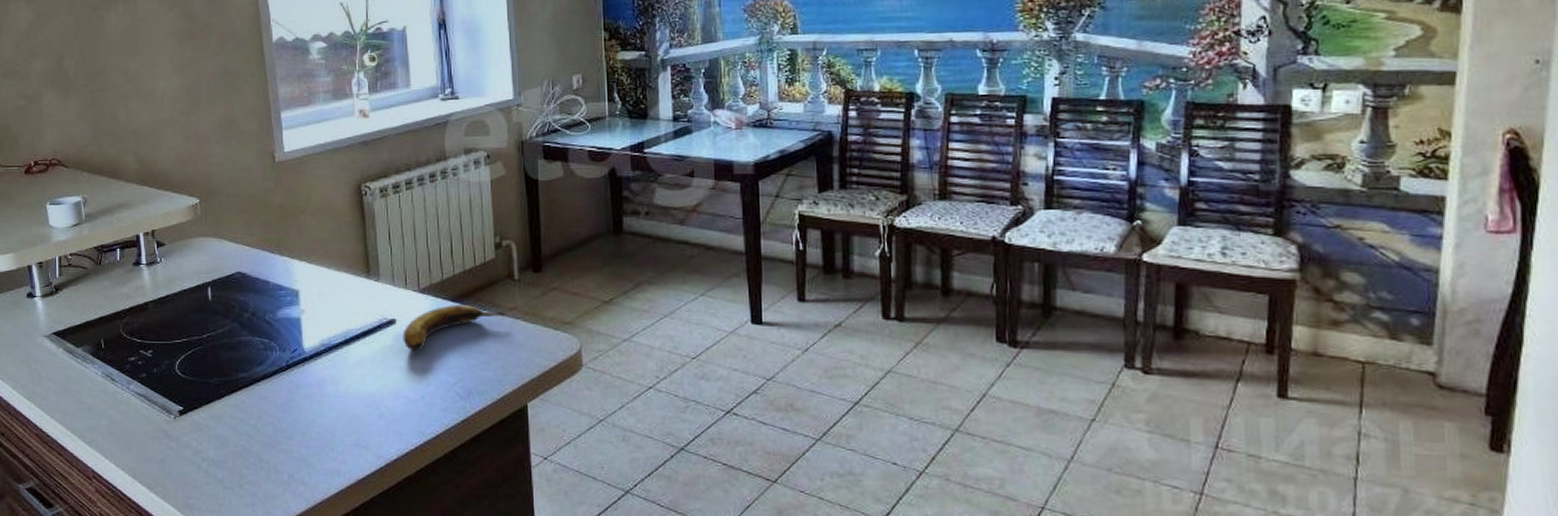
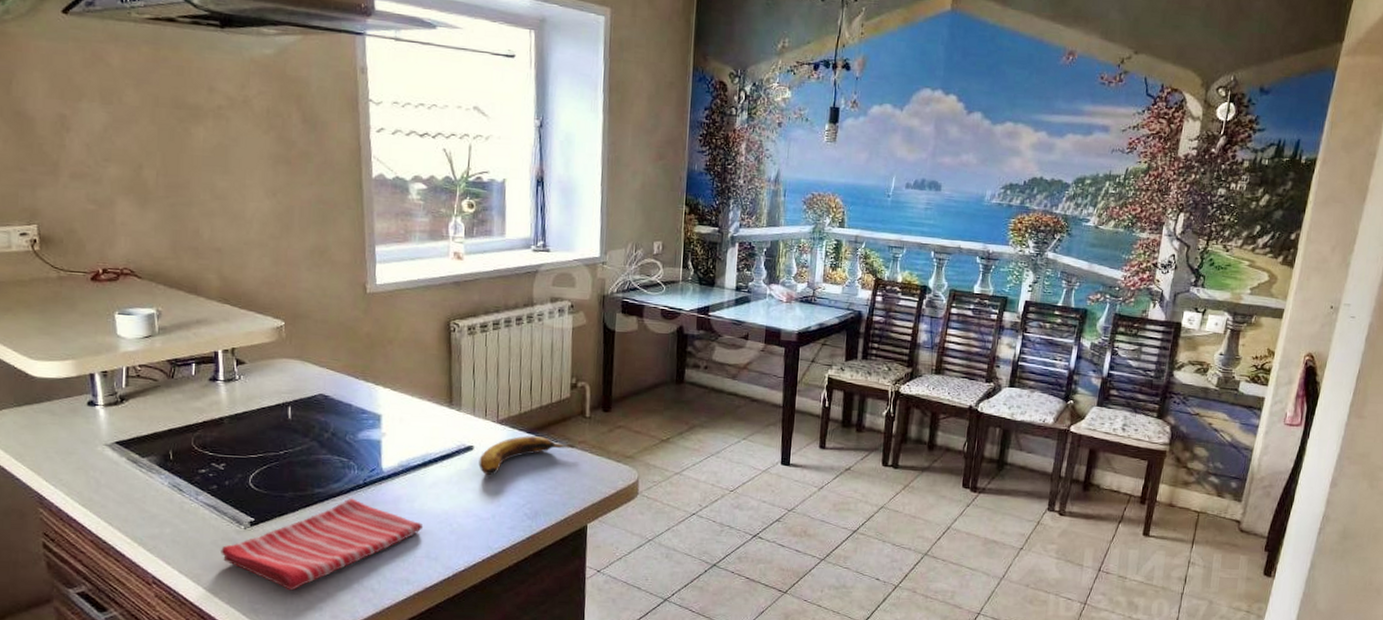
dish towel: none [153,382,351,485] -> present [221,498,424,591]

